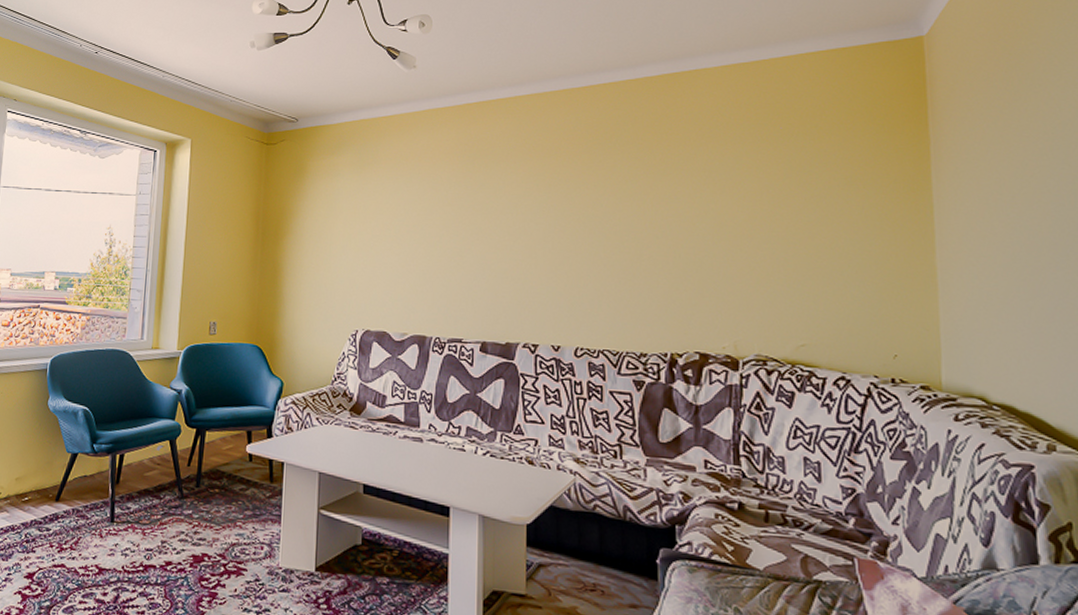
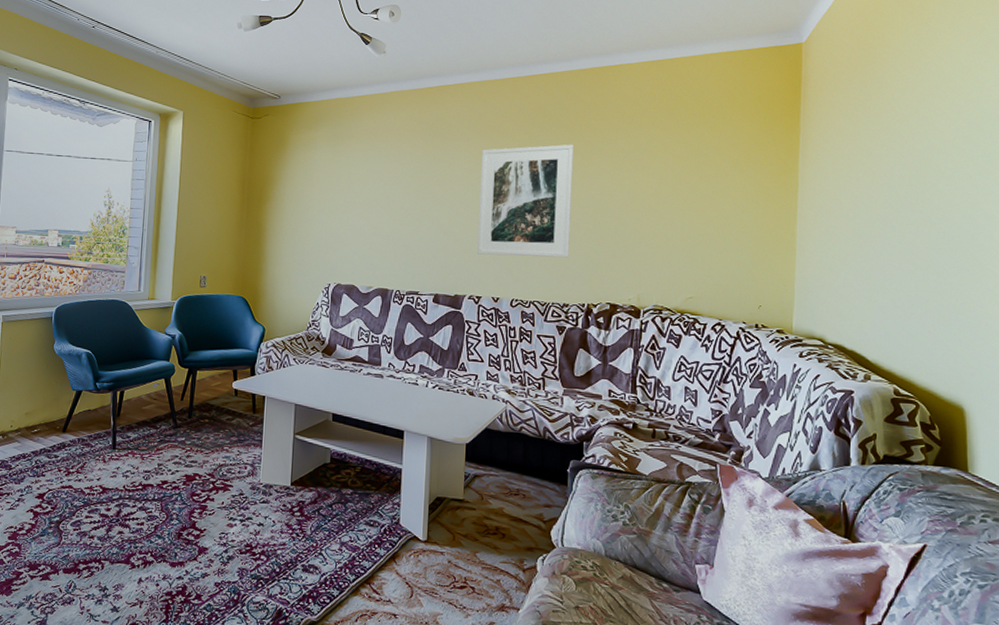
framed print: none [531,163,645,298] -> present [477,144,574,258]

